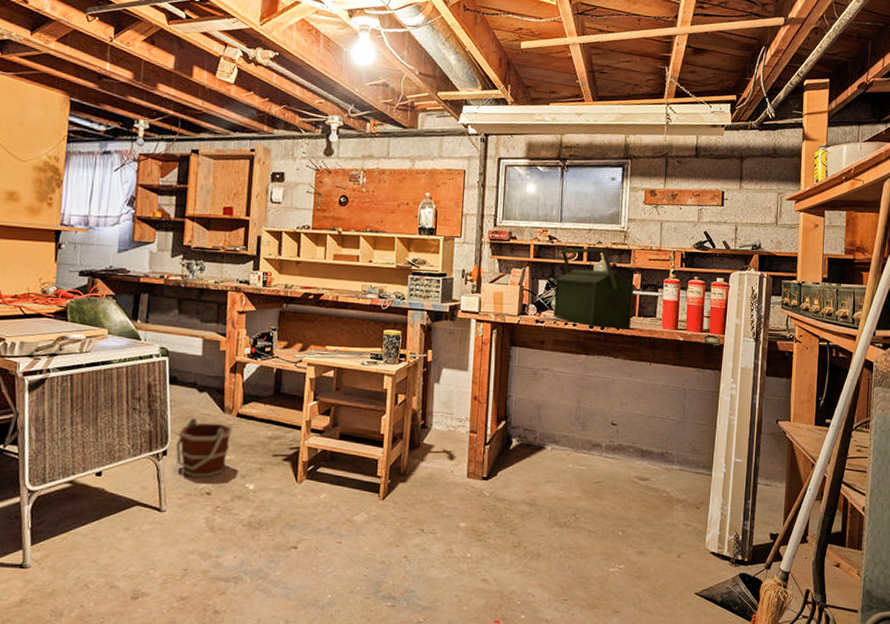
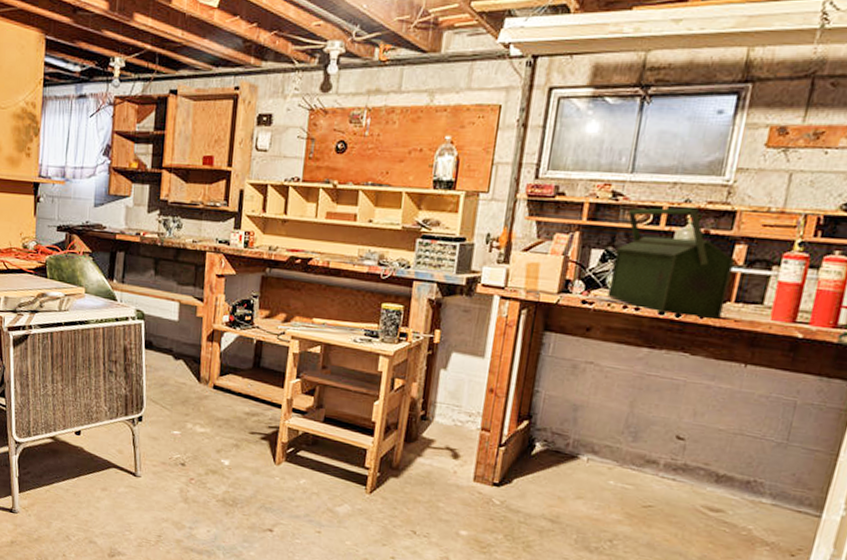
bucket: present [175,418,232,477] -> none [150,386,208,448]

